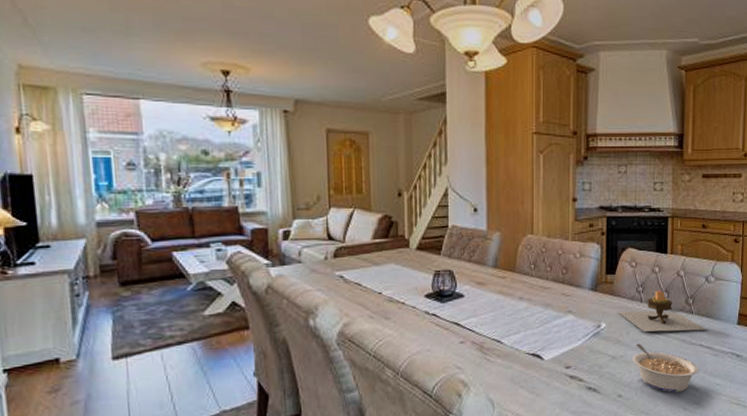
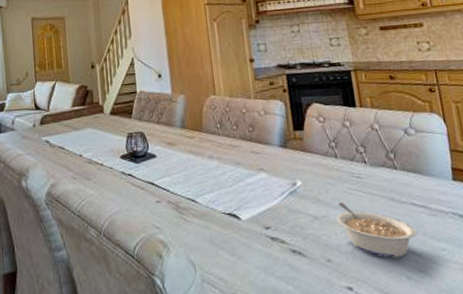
candle: present [618,290,707,332] -> none [312,145,417,190]

